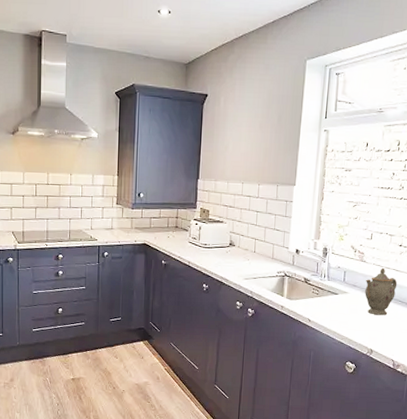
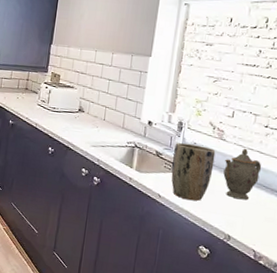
plant pot: none [318,268,358,322] -> present [171,143,216,201]

